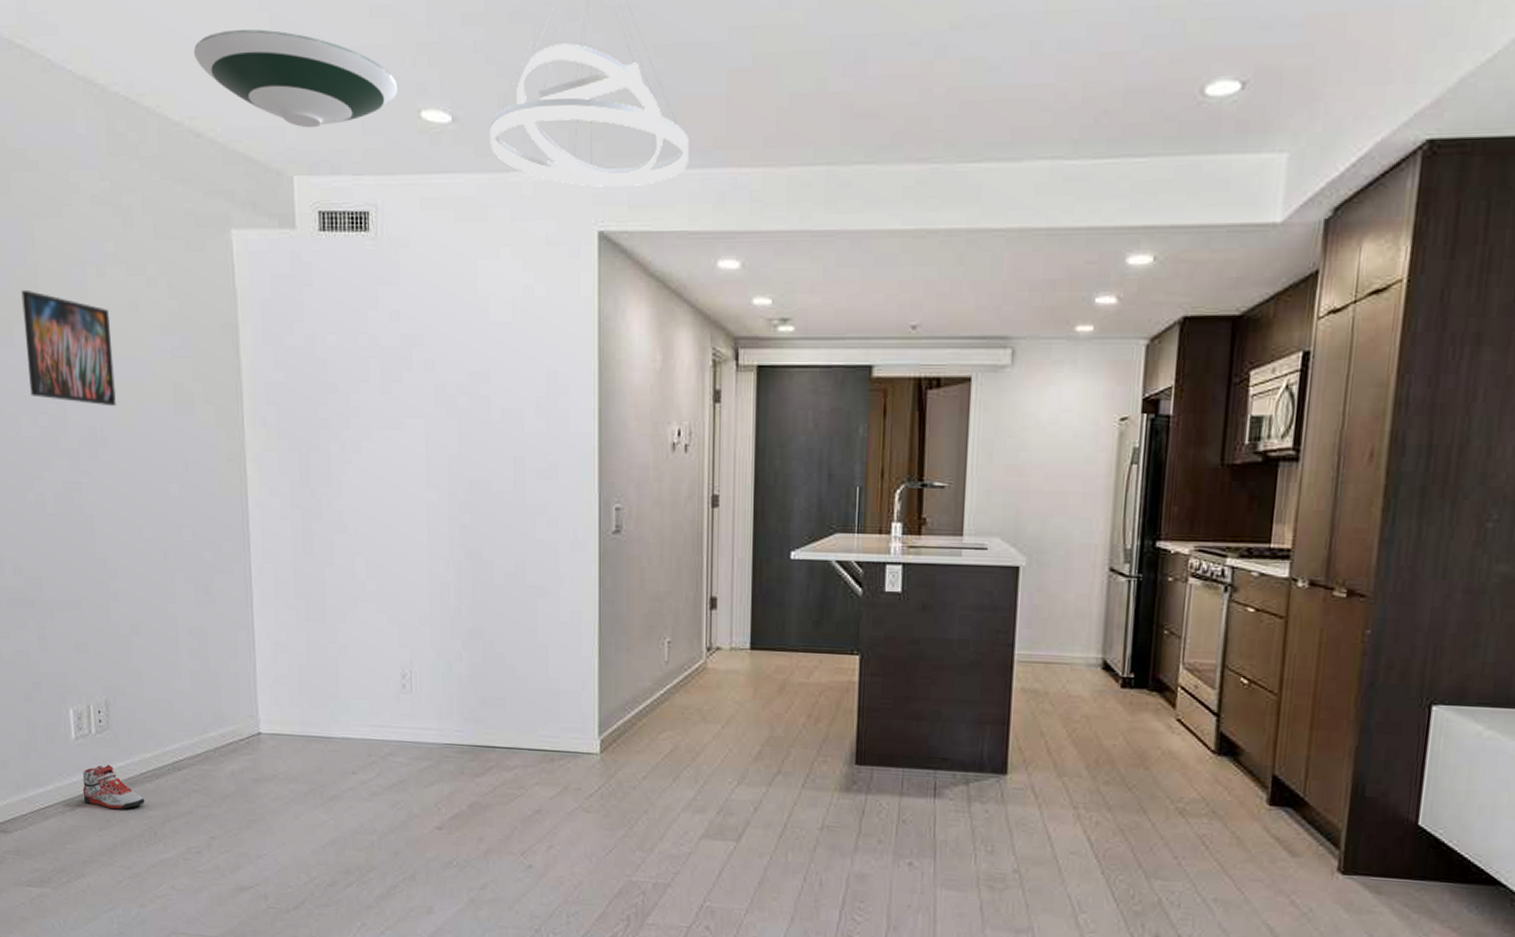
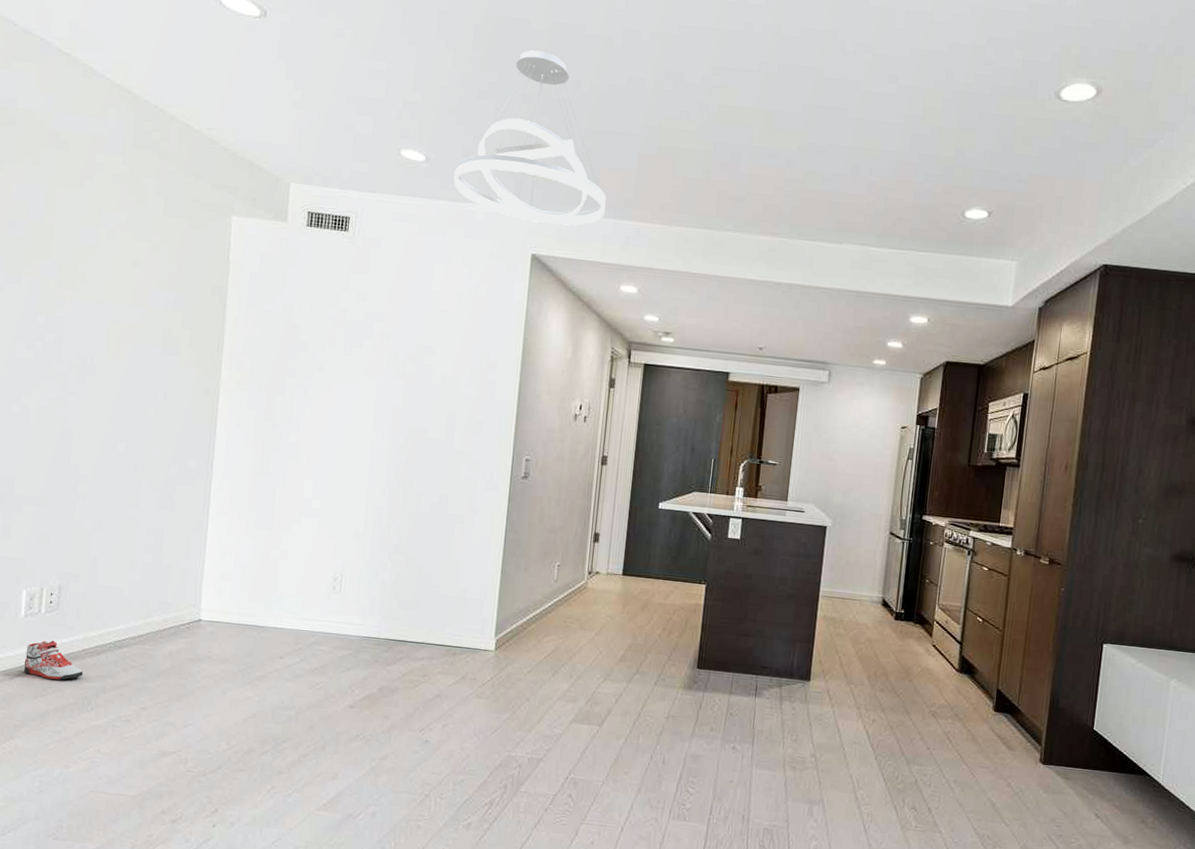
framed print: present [21,289,117,407] -> none [30,240,114,342]
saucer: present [194,29,398,128] -> none [219,69,385,150]

